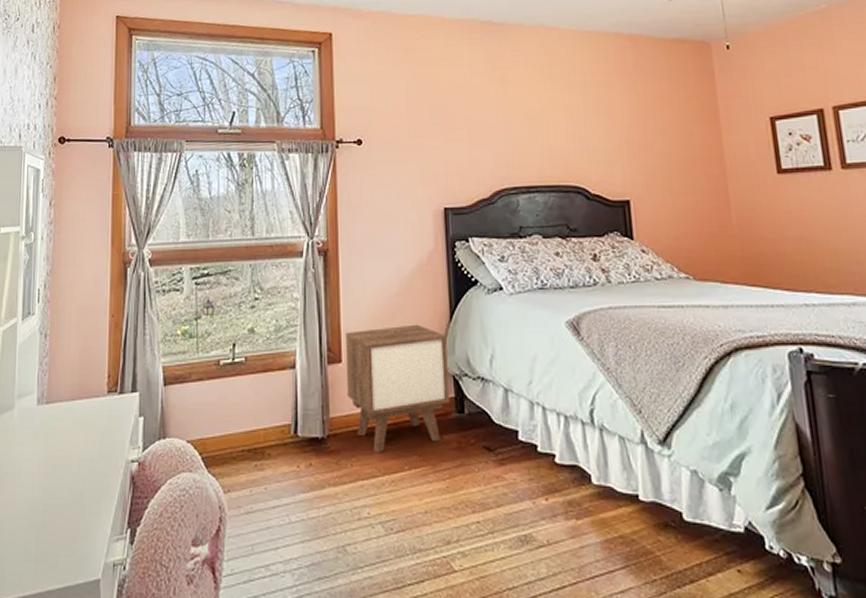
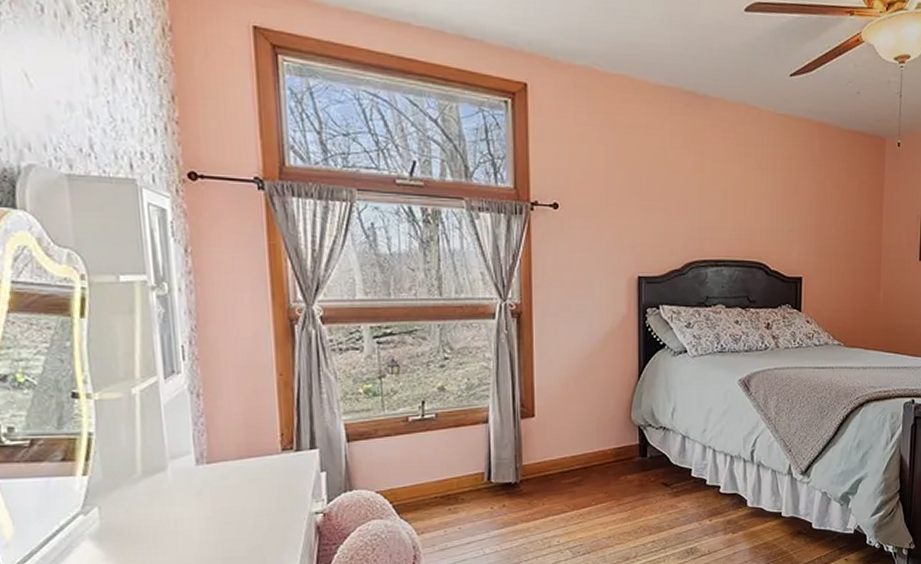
nightstand: present [346,324,450,454] -> none [539,382,634,493]

